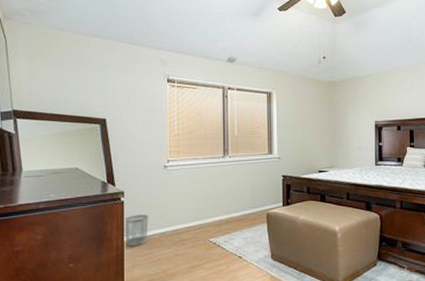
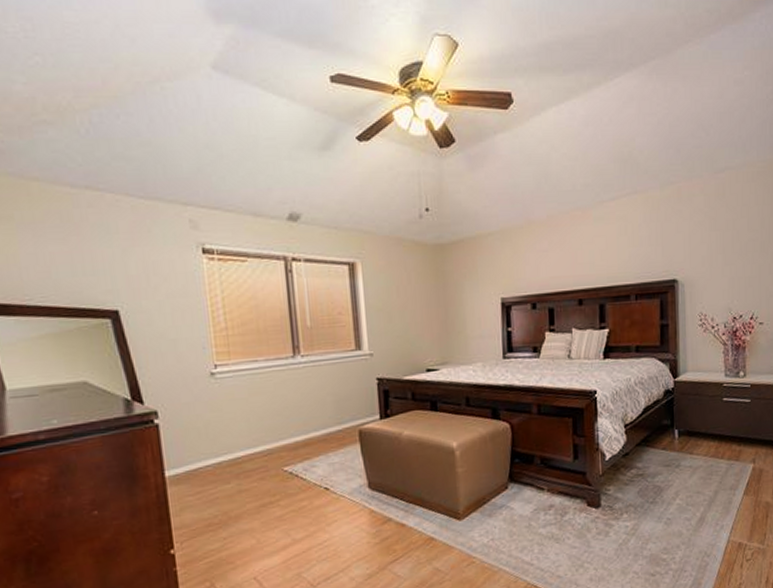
wastebasket: present [123,214,149,247] -> none [161,440,198,484]

